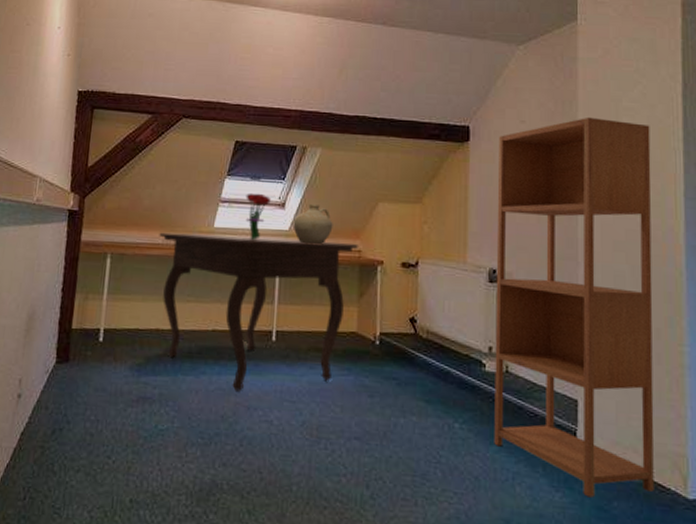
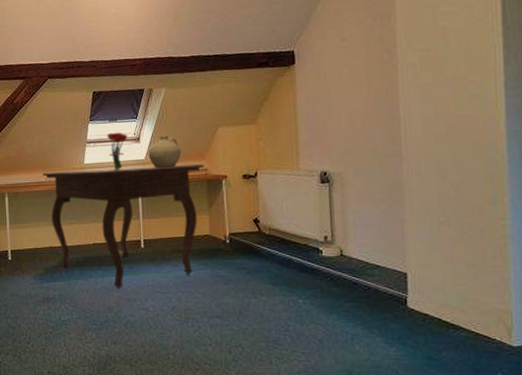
bookcase: present [494,116,654,498] -> none [322,25,480,350]

